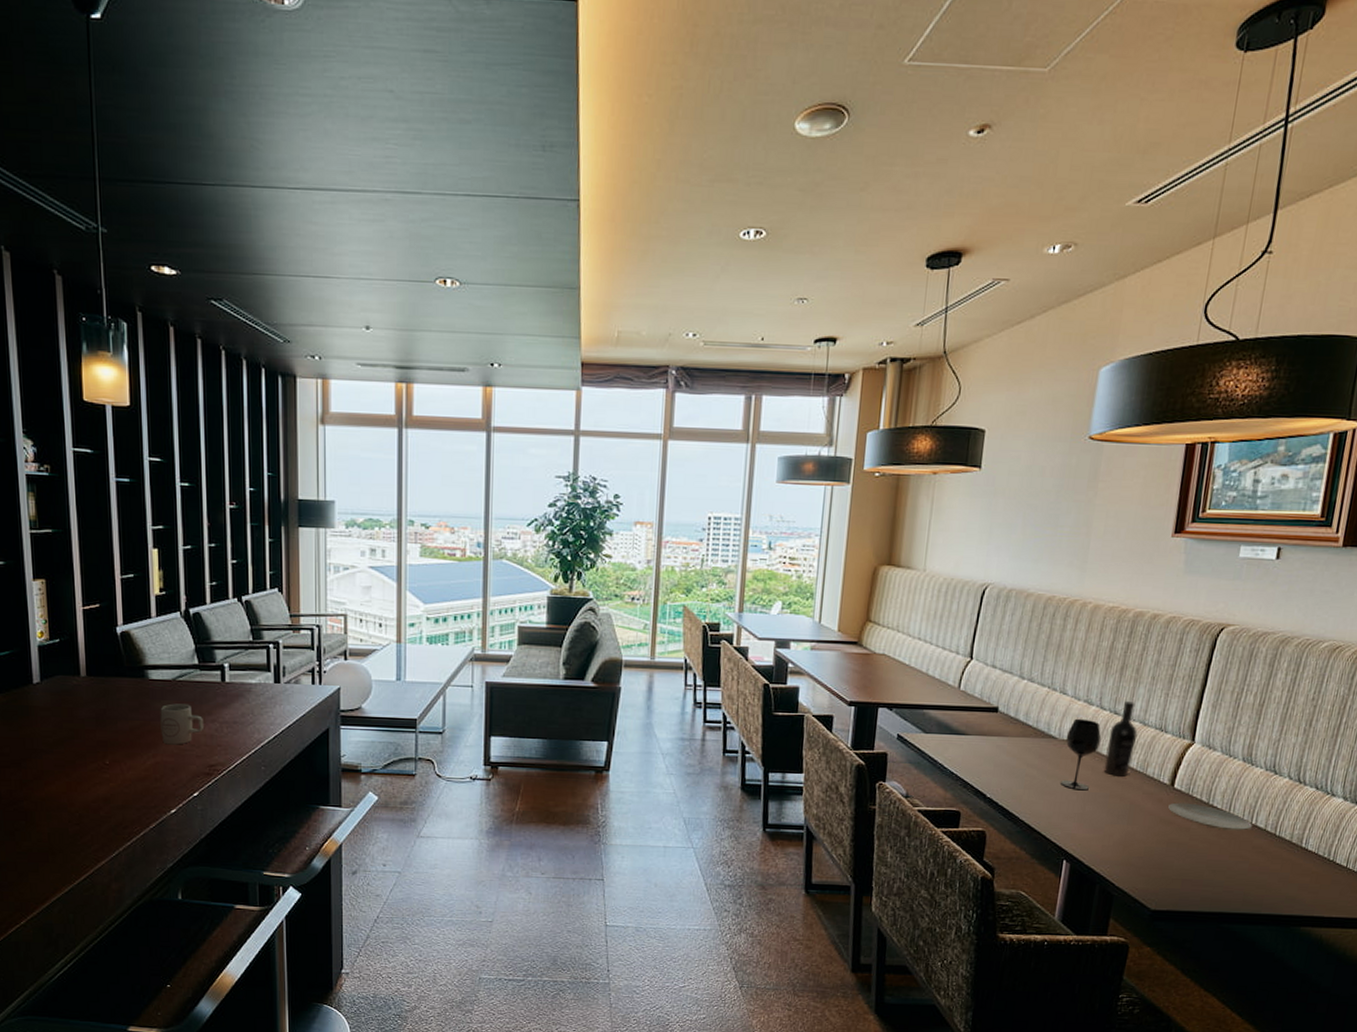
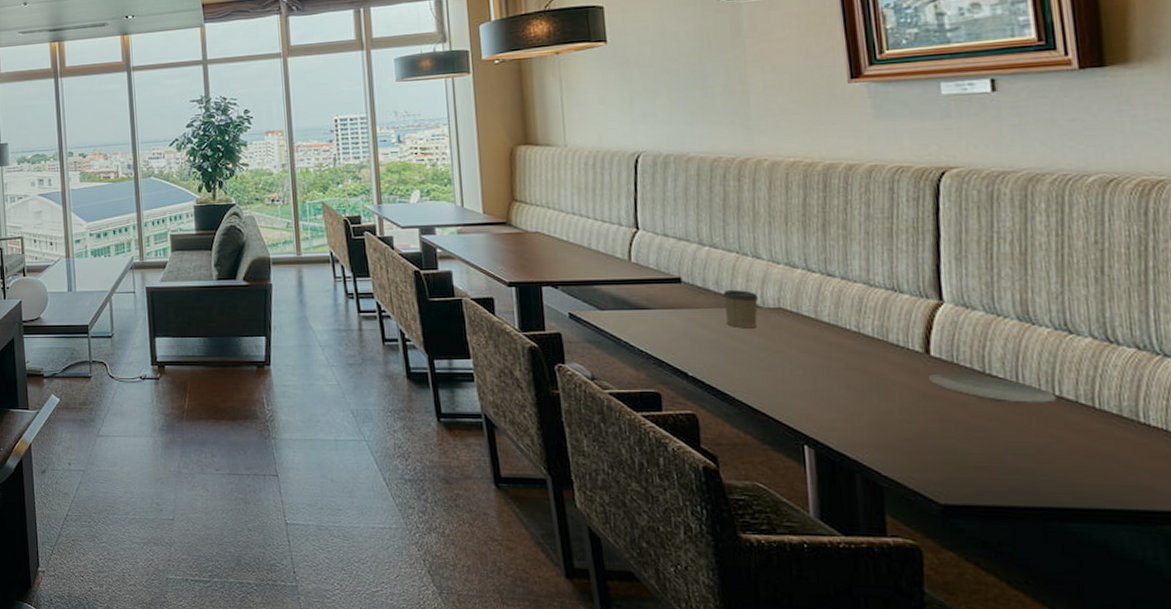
cup: none [1027,722,1056,757] -> present [723,290,758,329]
wine glass: present [1061,718,1102,791] -> none [772,283,818,364]
wine bottle: present [1103,700,1138,778] -> none [826,260,865,347]

